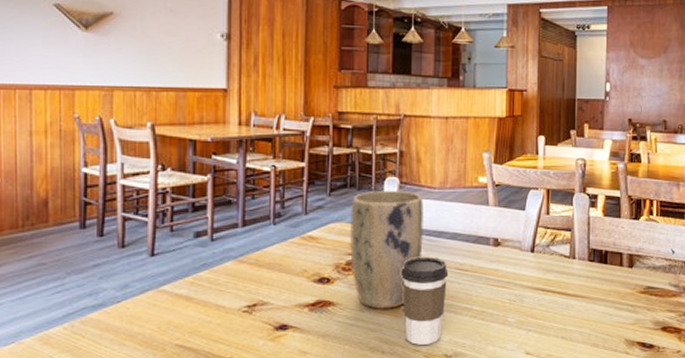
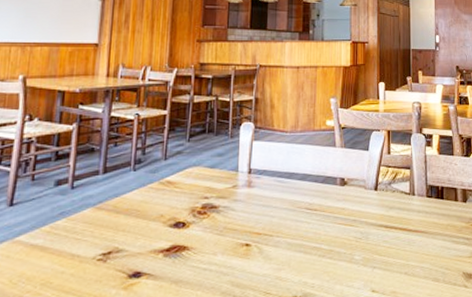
plant pot: present [350,190,424,309] -> none [206,134,276,252]
coffee cup: present [401,257,449,345] -> none [254,198,299,287]

